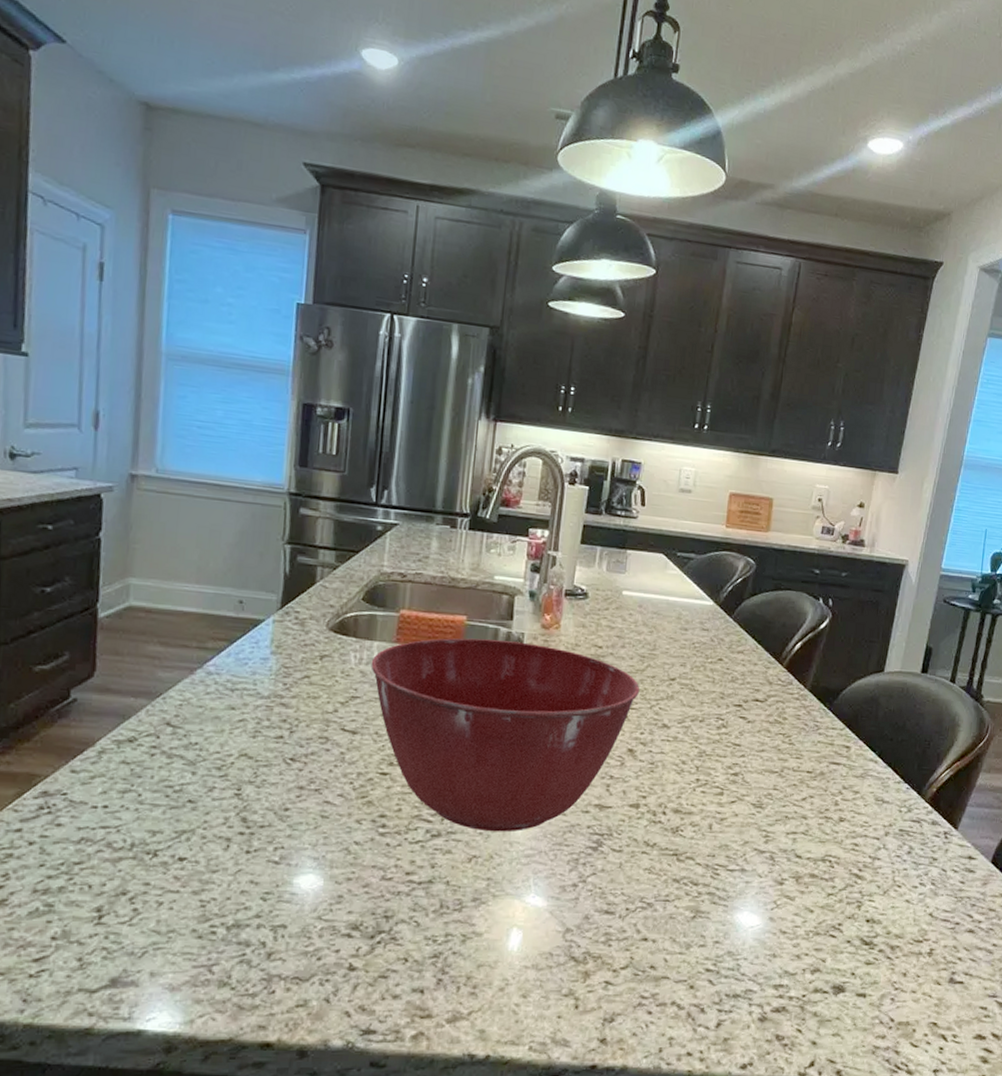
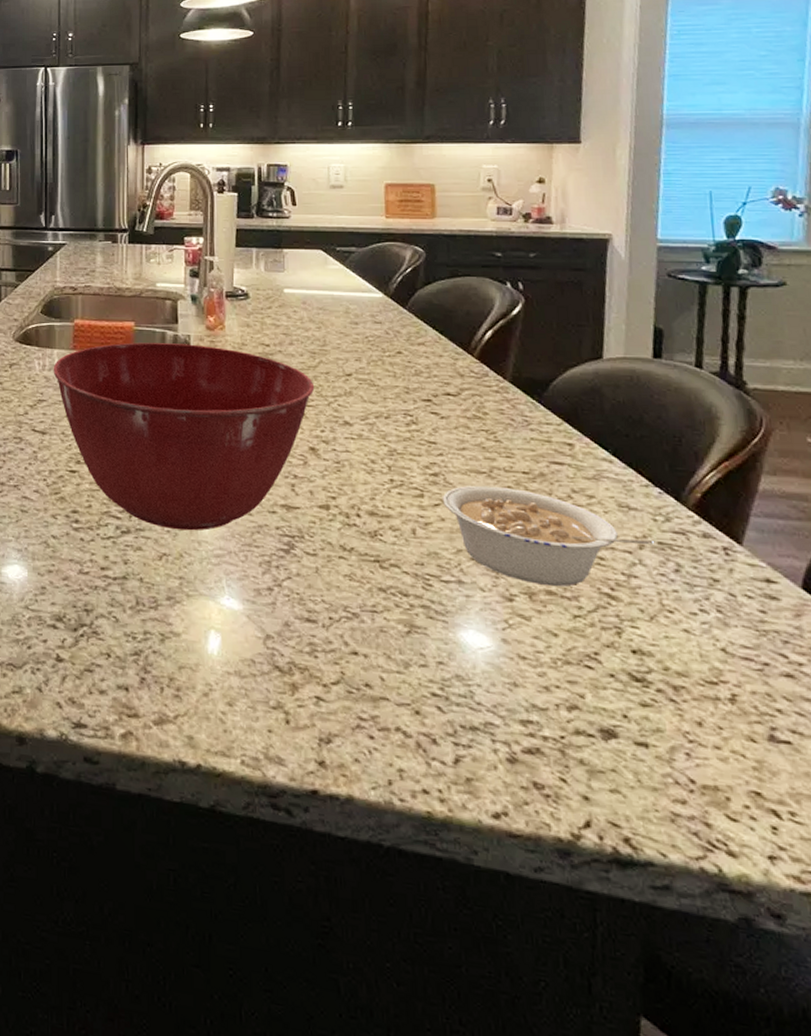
legume: none [738,783,898,871] -> present [442,485,655,587]

